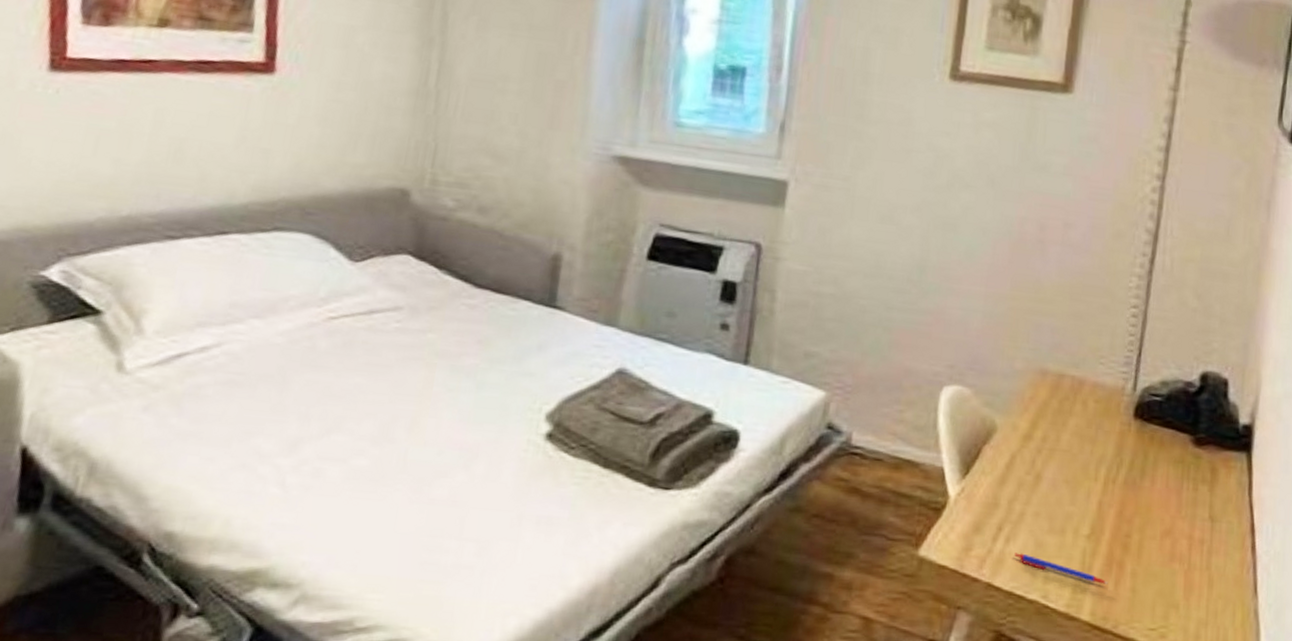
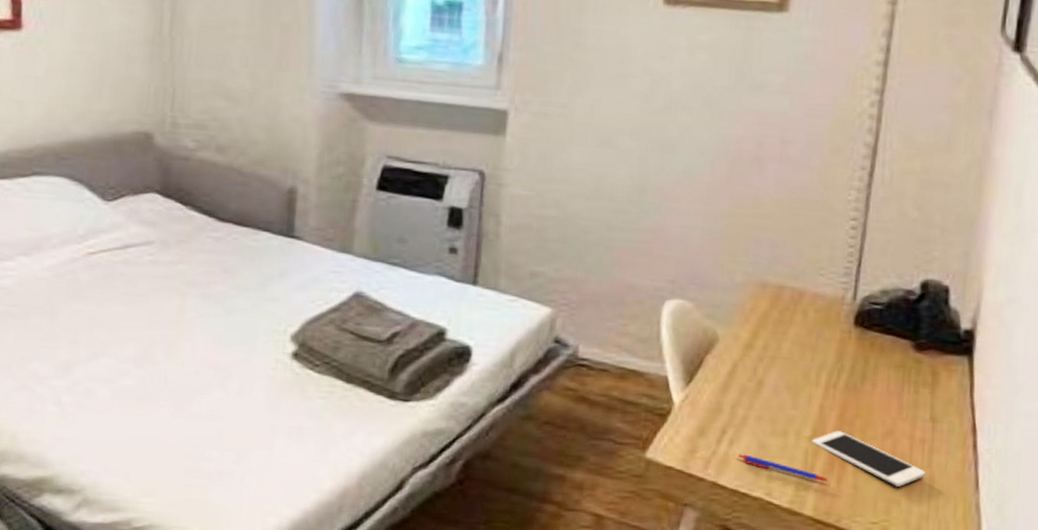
cell phone: none [1090,529,1204,590] -> present [812,431,925,487]

